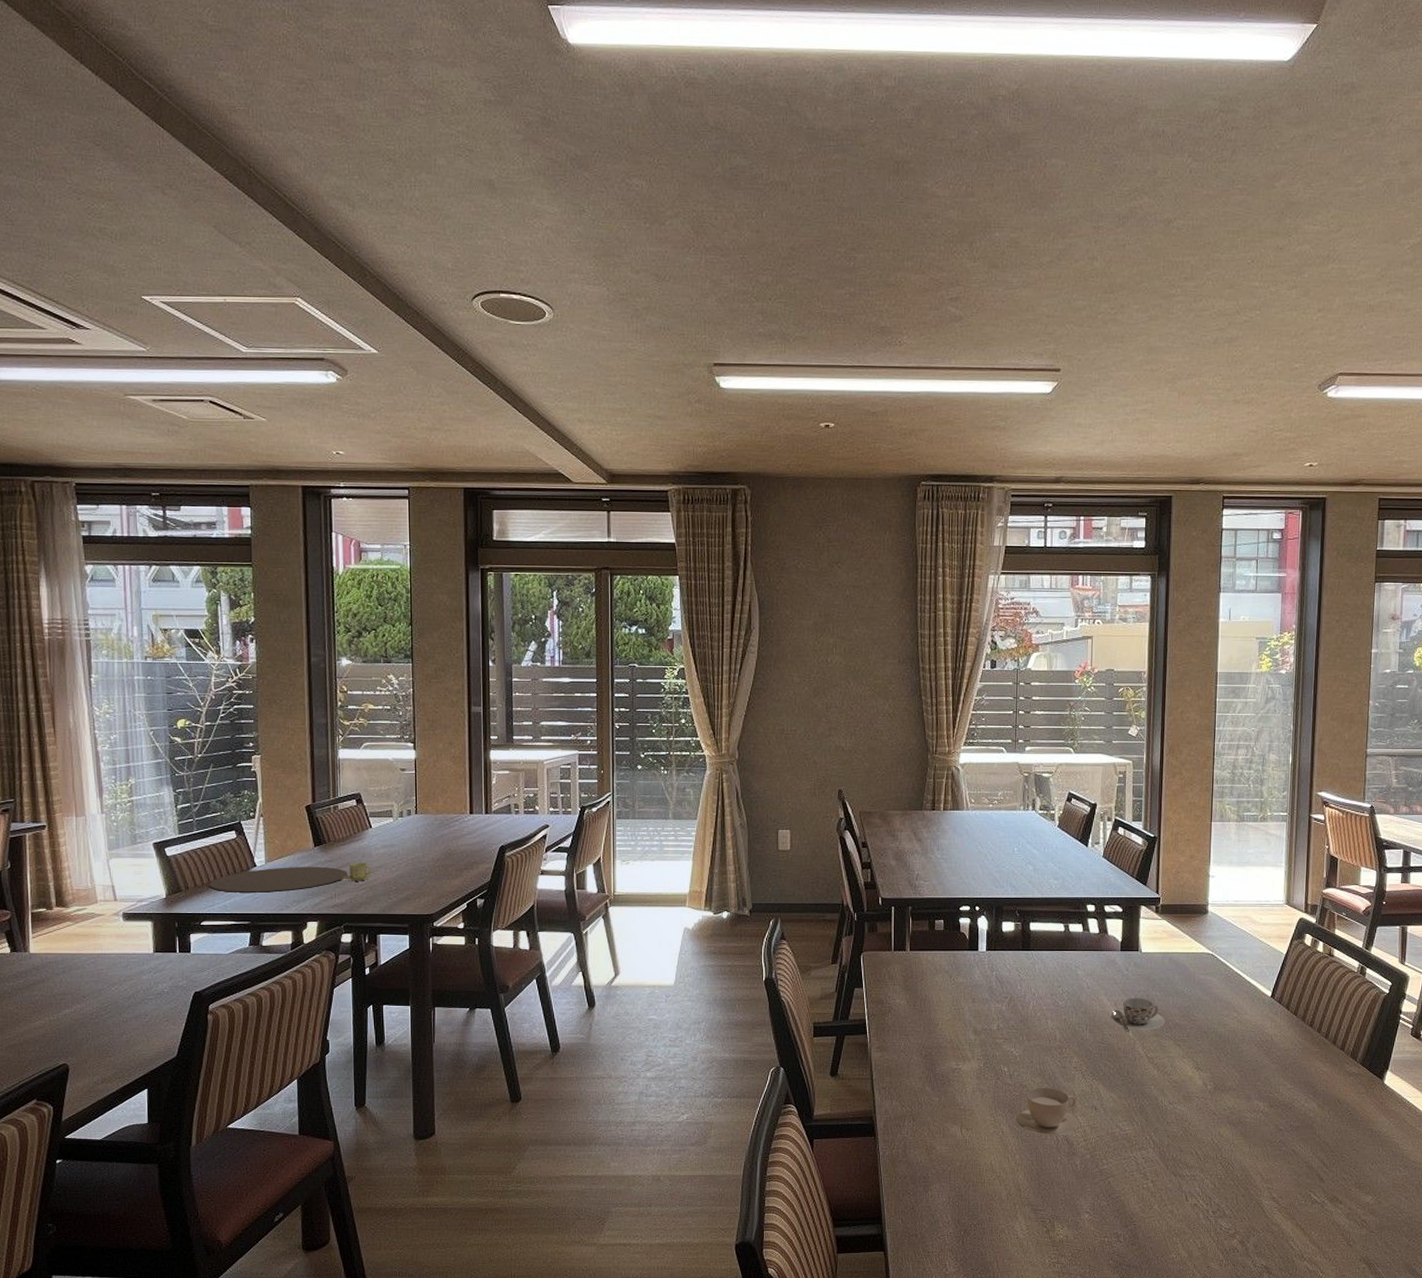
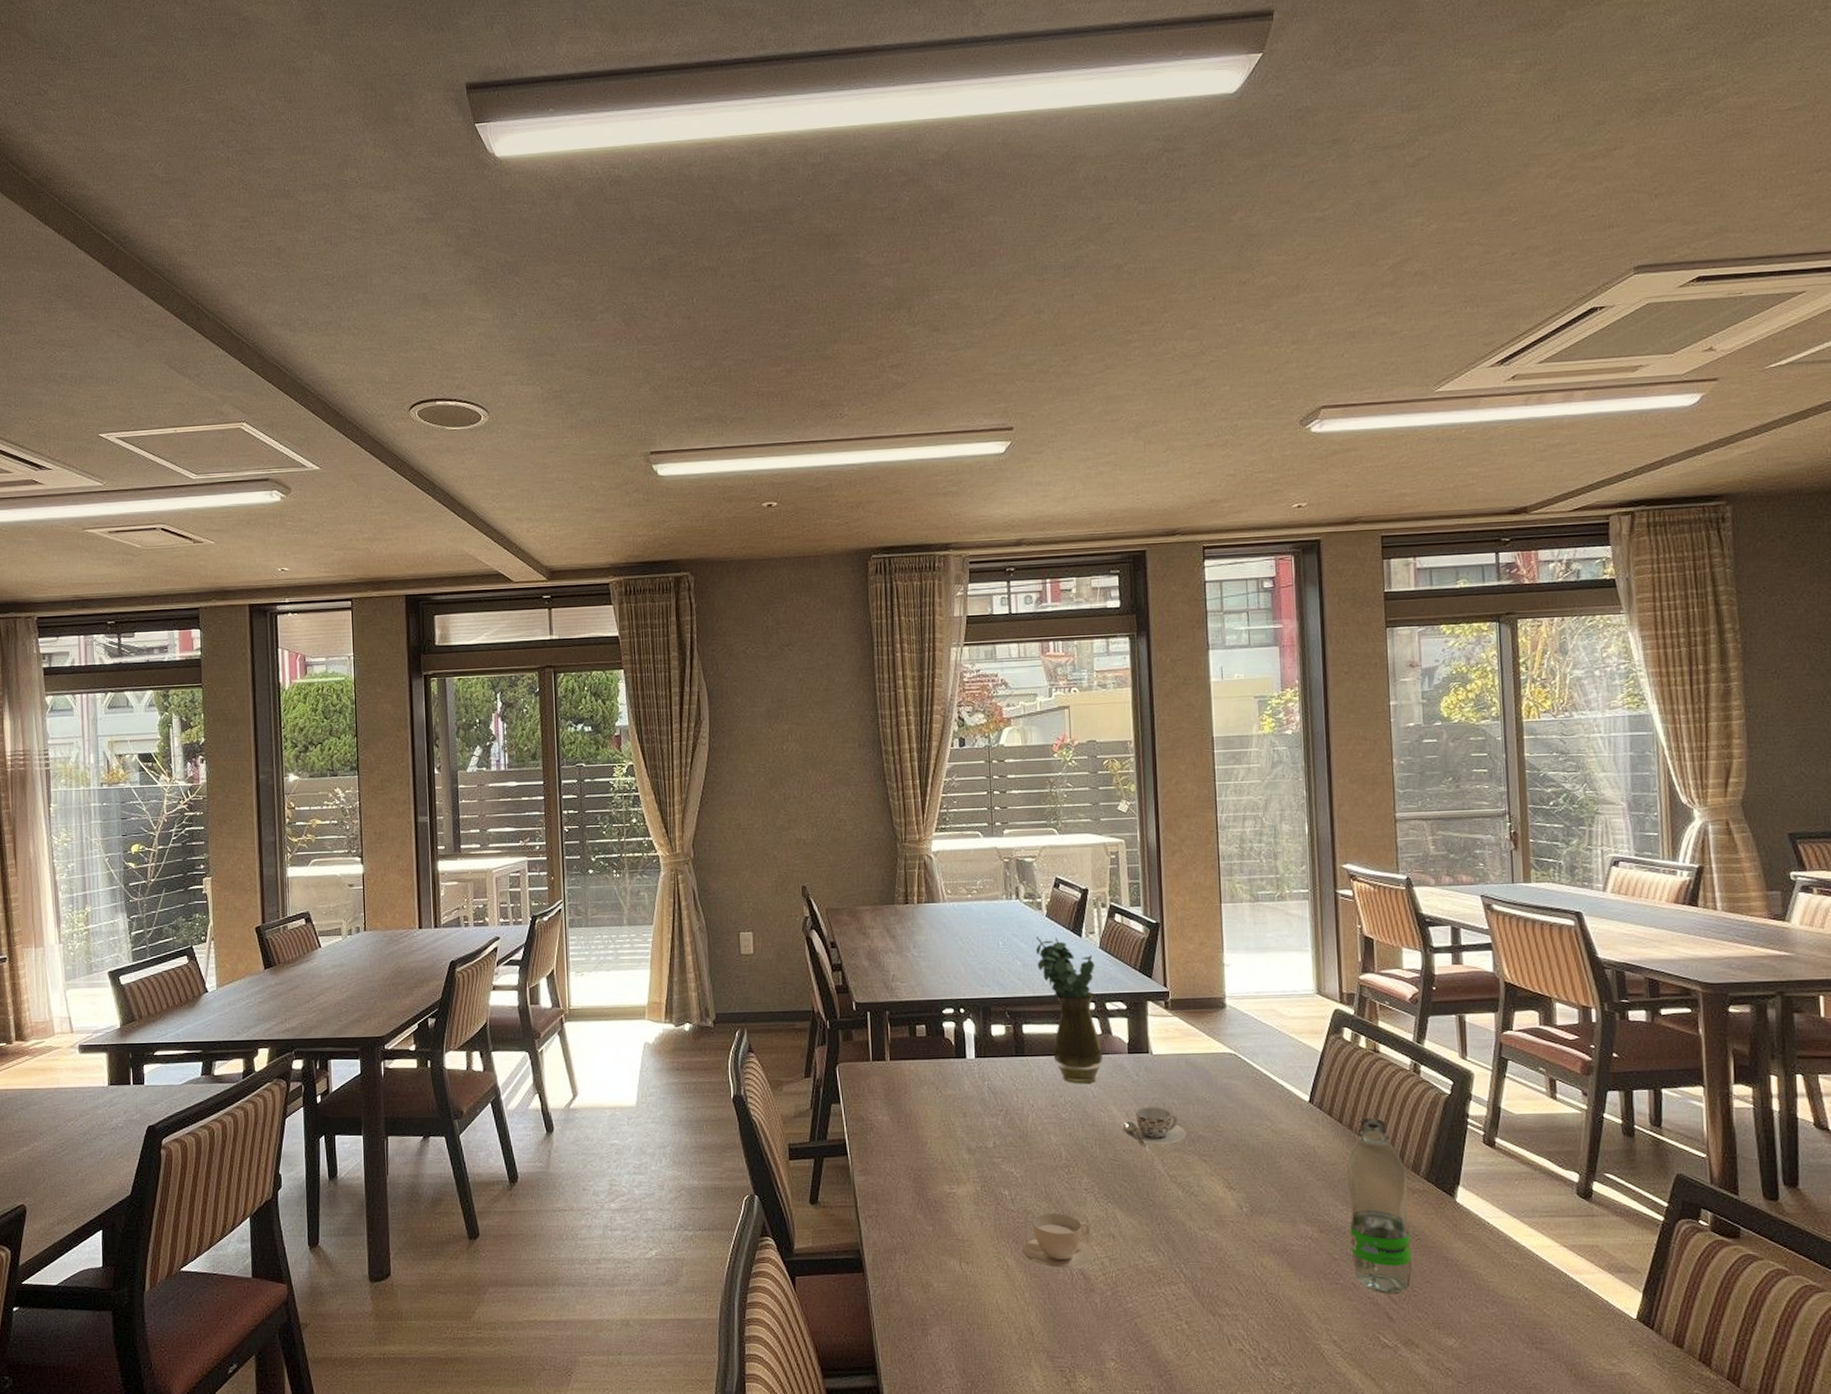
placemat: present [209,866,348,893] -> none [162,989,298,1020]
cup and saucer: present [343,863,374,881] -> none [293,984,324,1004]
vase: none [1046,845,1099,975] -> present [1035,937,1103,1083]
bottle: none [1294,1012,1346,1159] -> present [1347,1118,1412,1293]

